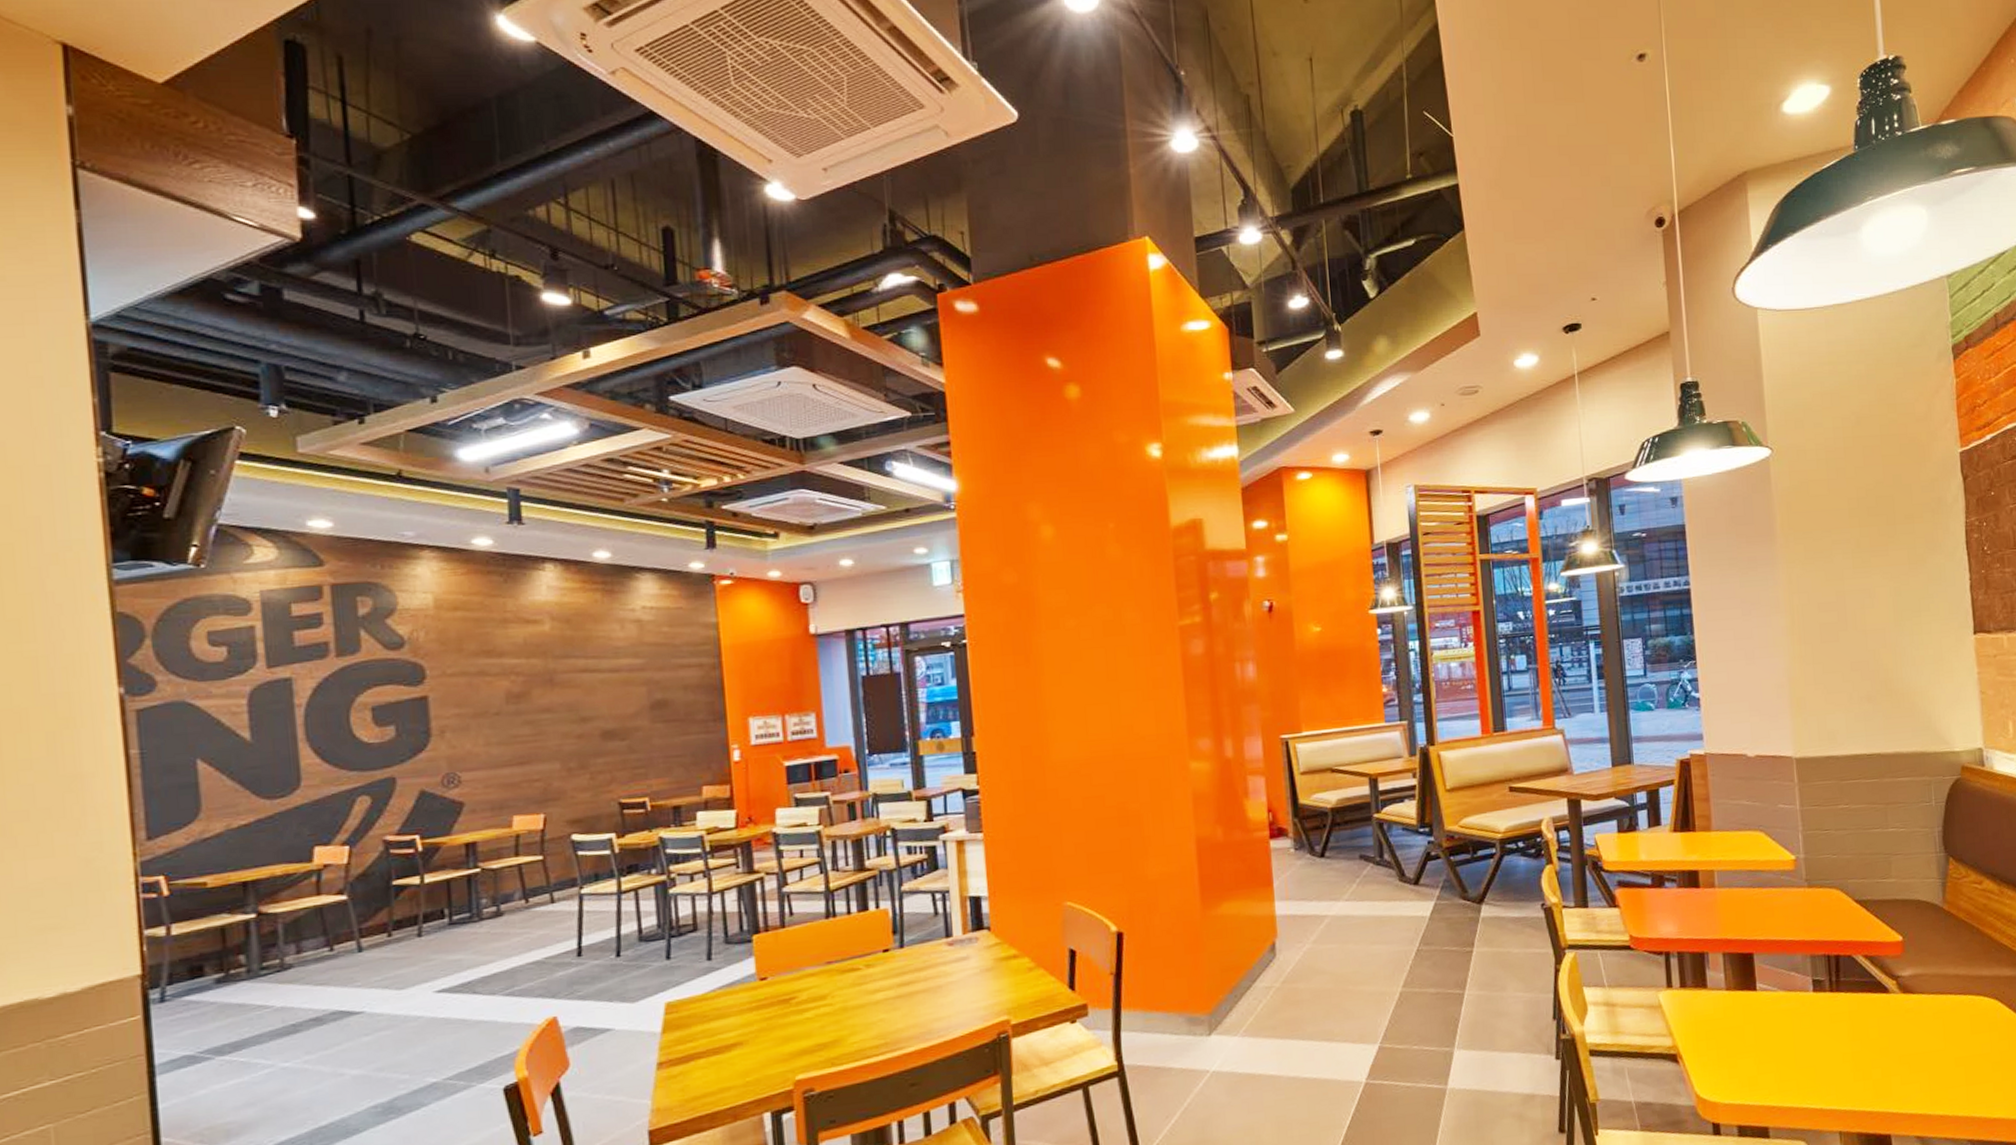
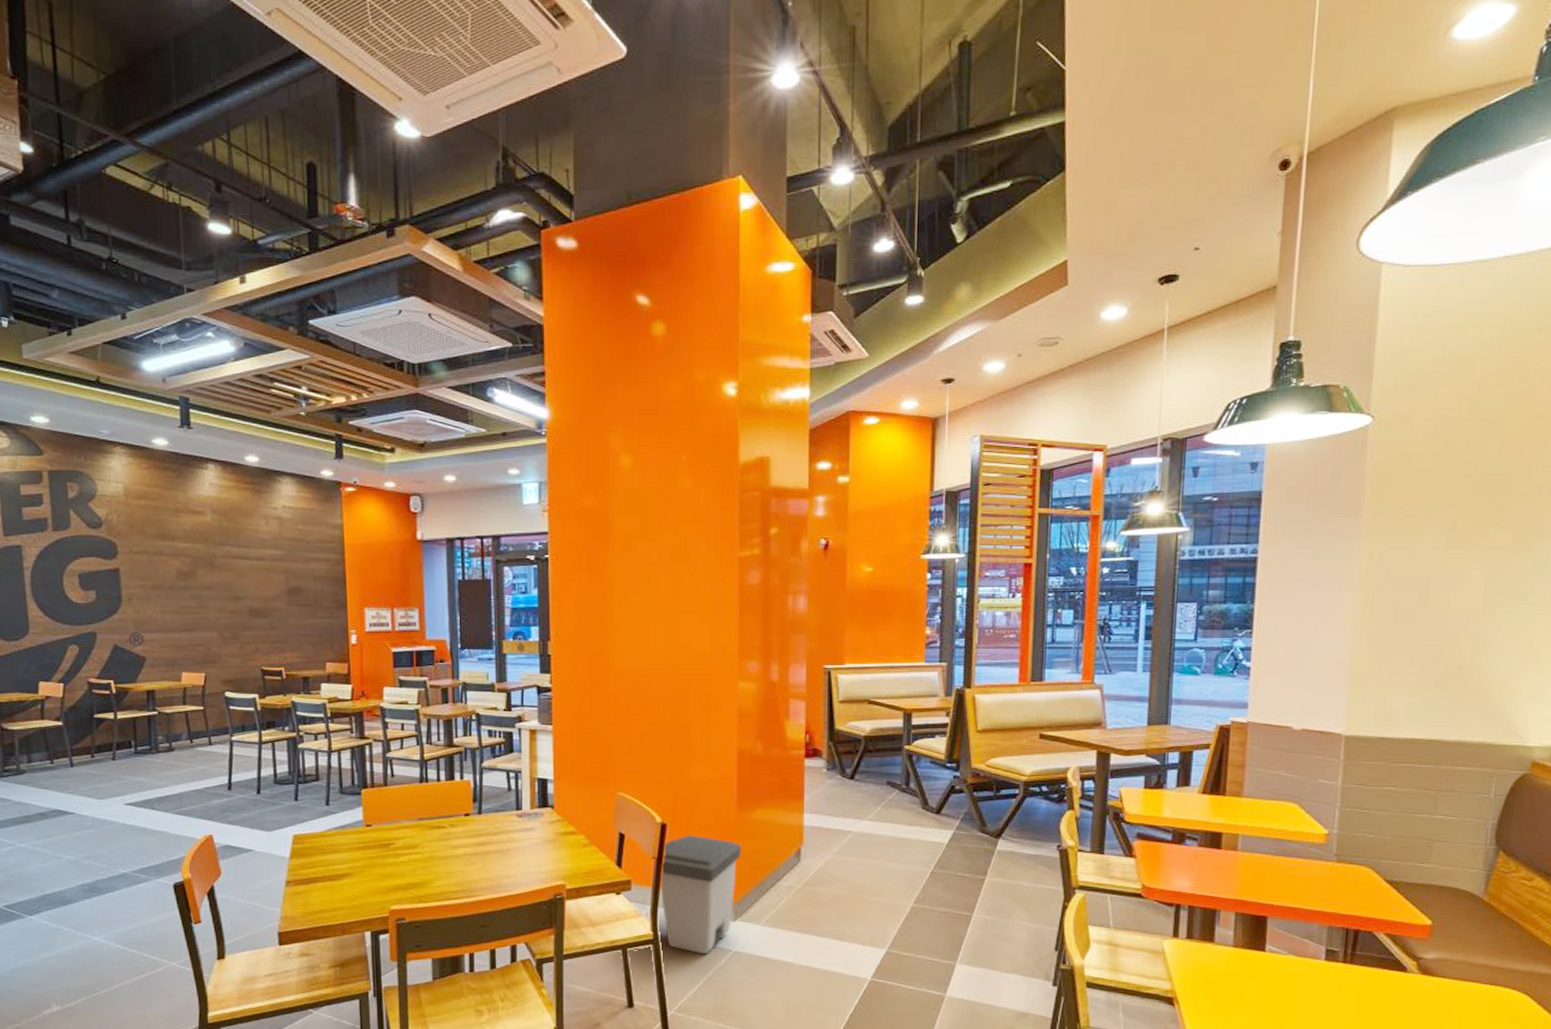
trash can: none [1120,941,1211,1081] -> present [660,835,741,954]

